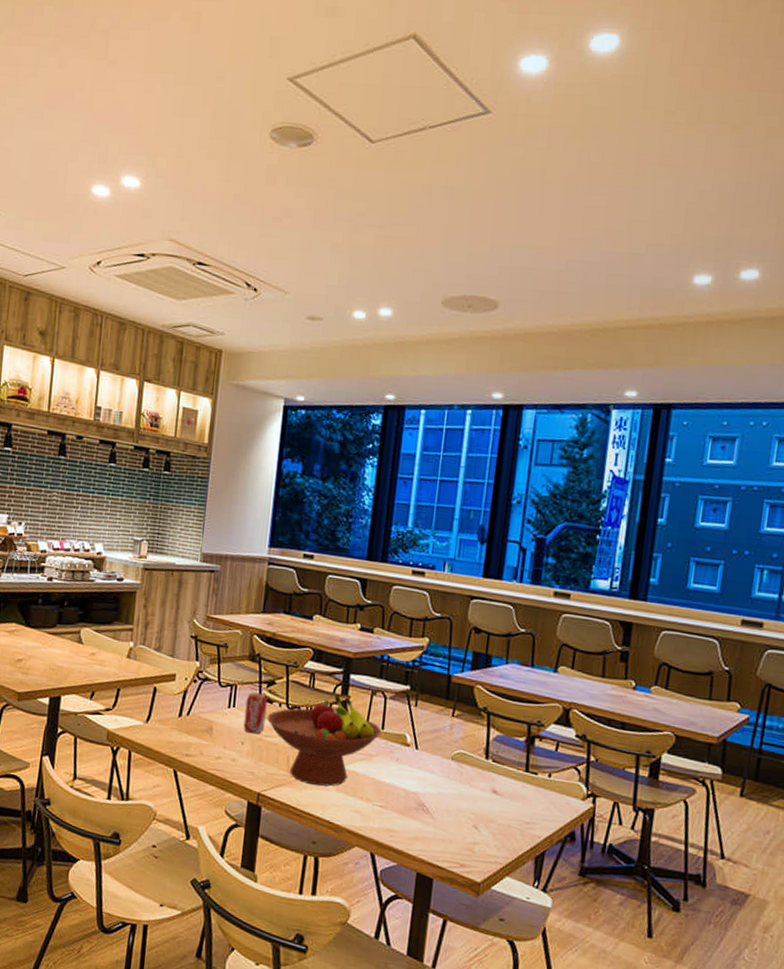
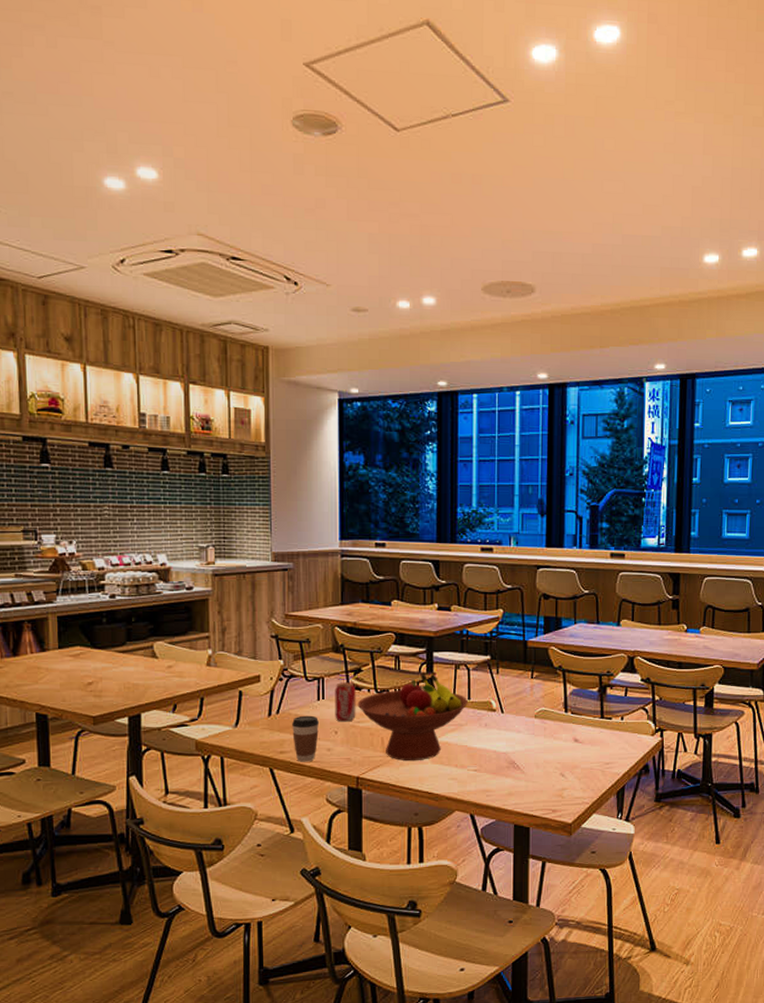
coffee cup: none [199,720,228,770] -> present [292,715,320,762]

